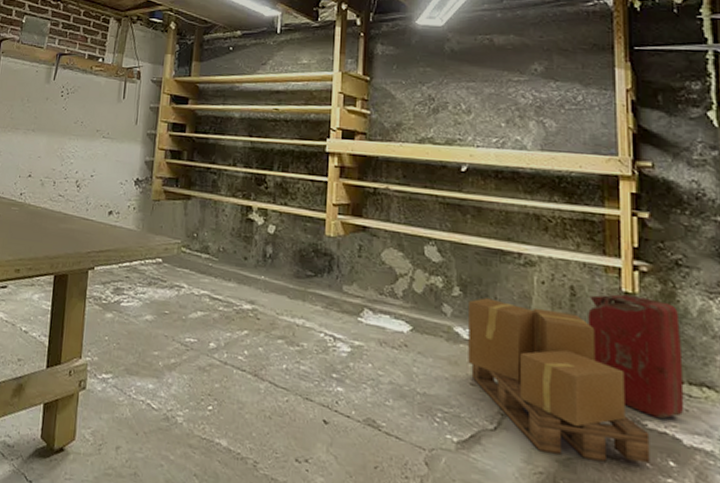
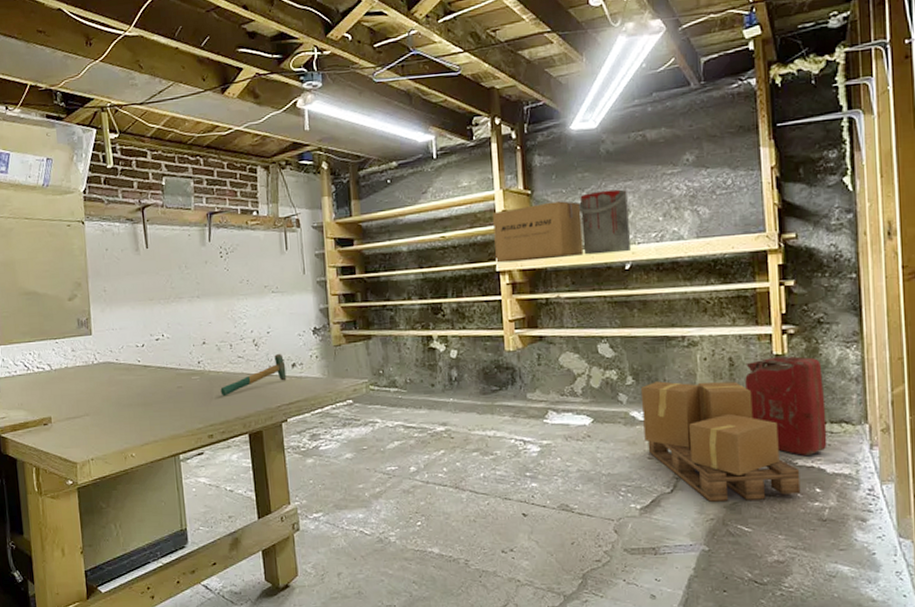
hammer: none [35,198,103,233] -> present [220,353,287,397]
box: none [327,91,420,150] -> present [493,201,584,263]
paint can: none [416,87,469,154] -> present [578,189,630,255]

